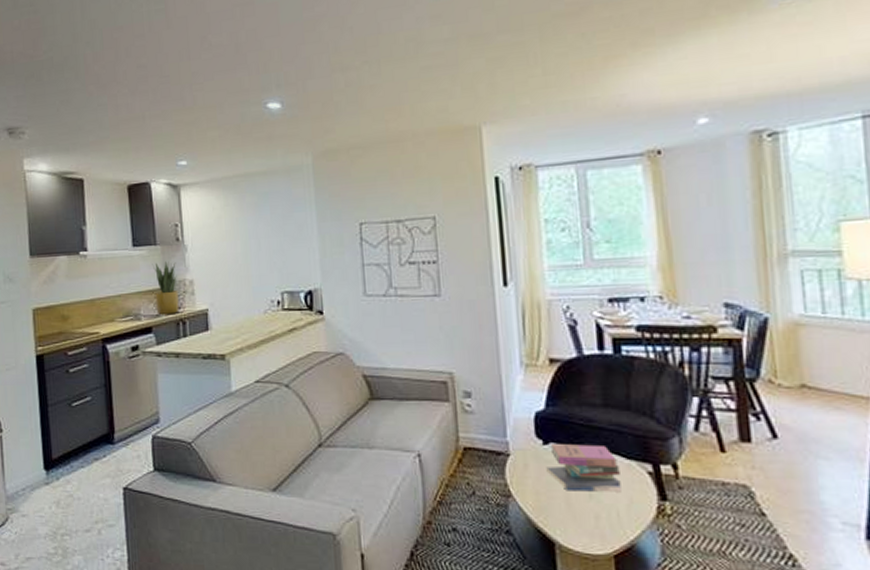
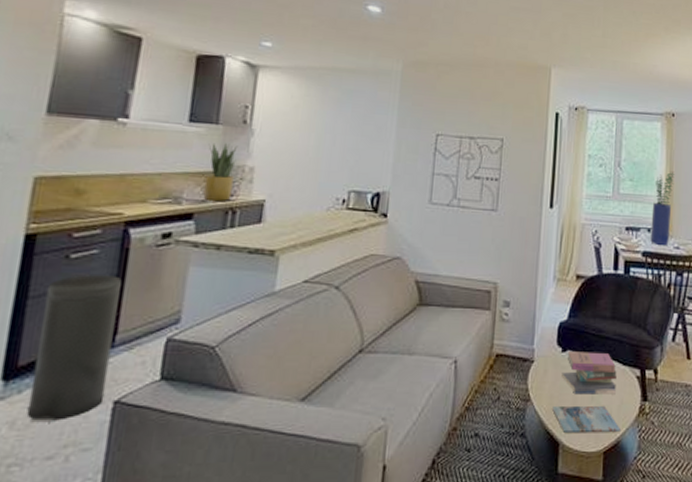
pedal bin: none [59,385,116,503] -> present [27,275,122,423]
magazine: none [540,504,634,534] -> present [552,406,620,432]
vase: none [643,223,674,317] -> present [650,171,675,246]

